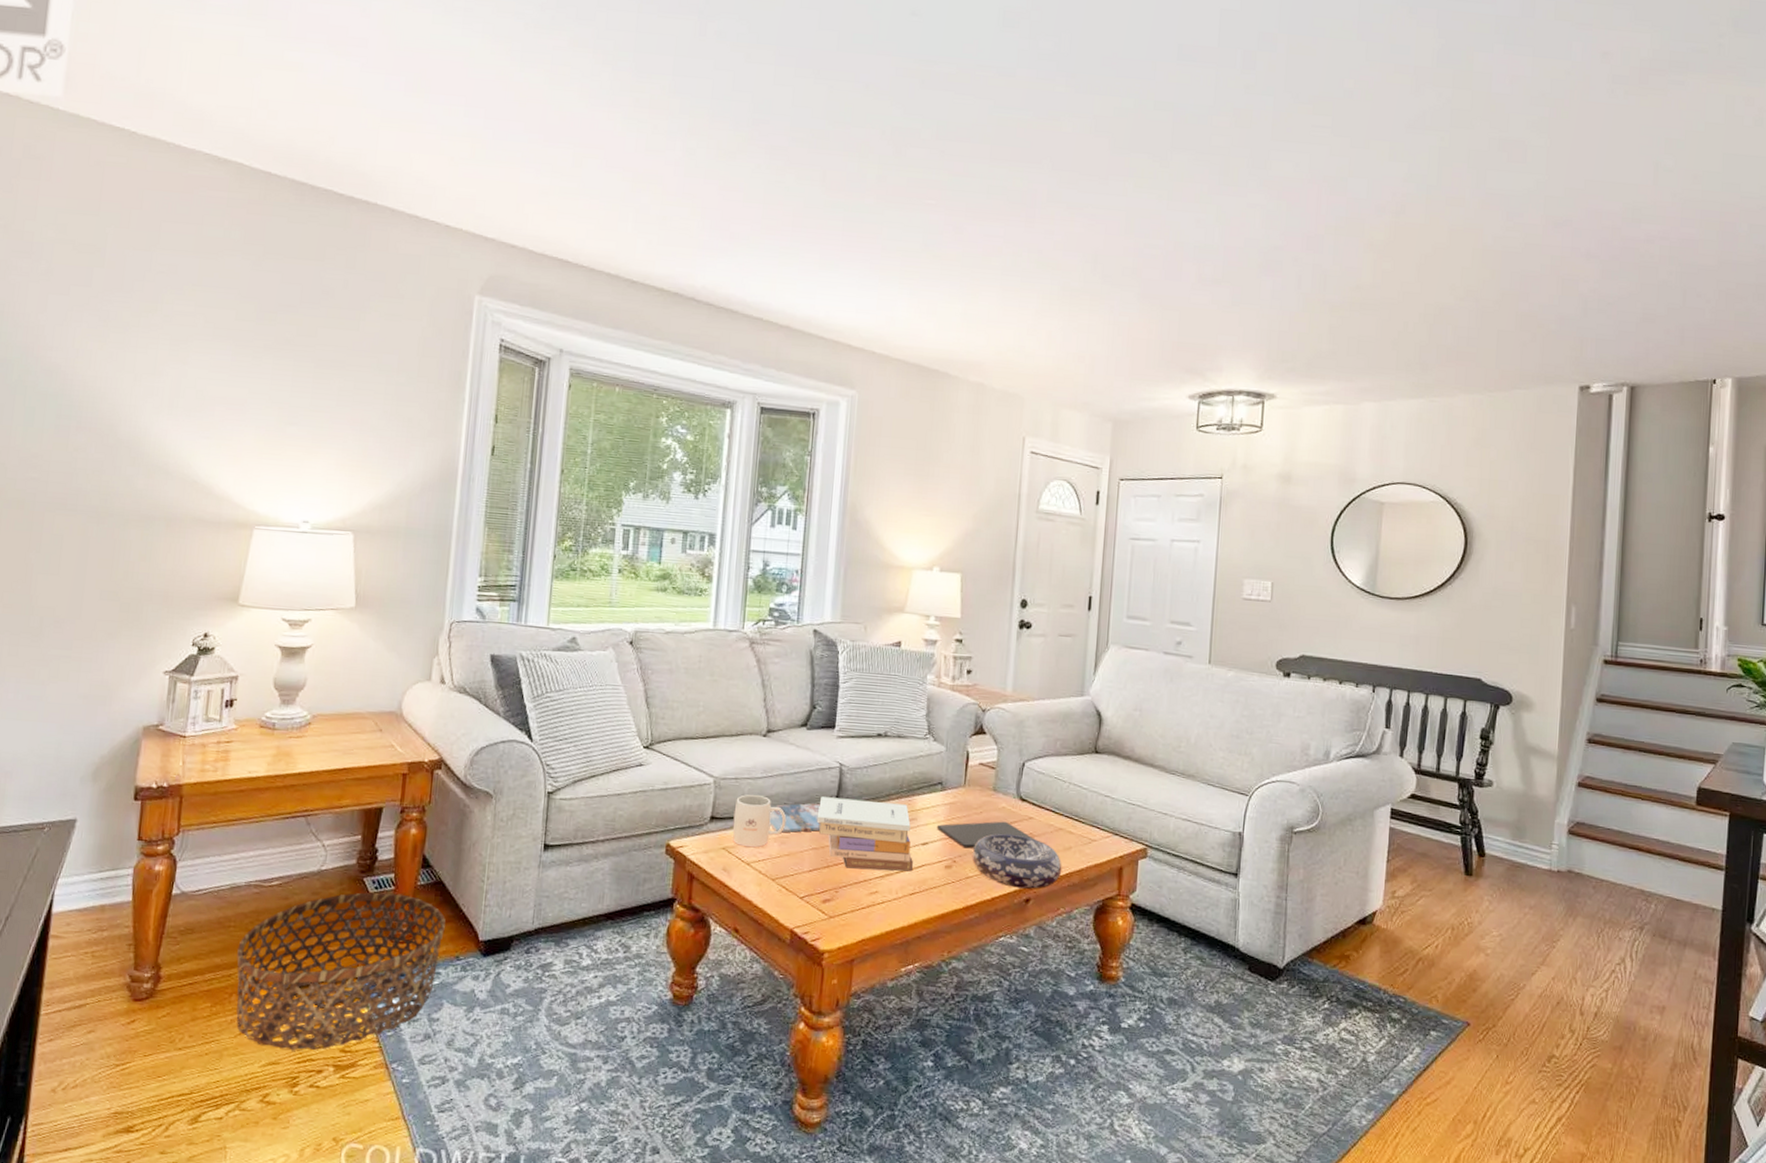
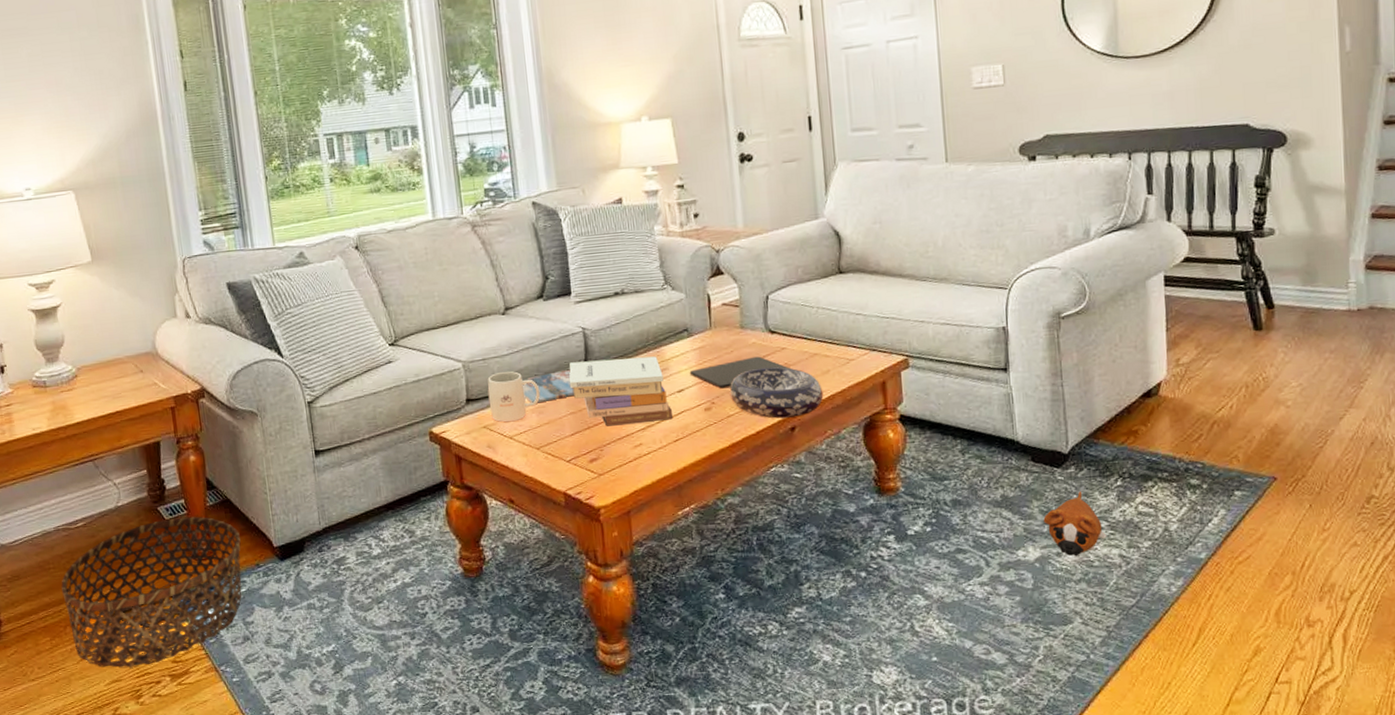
dog toy: none [1251,1008,1309,1075] -> present [1043,491,1107,557]

